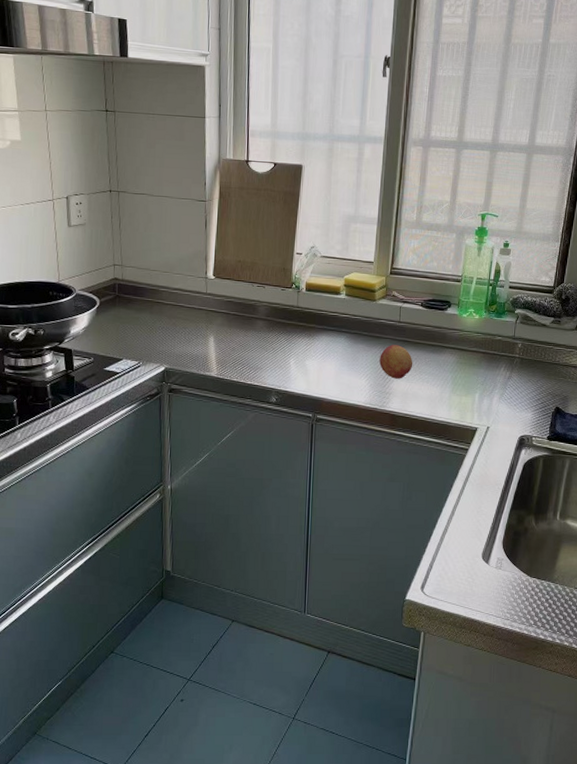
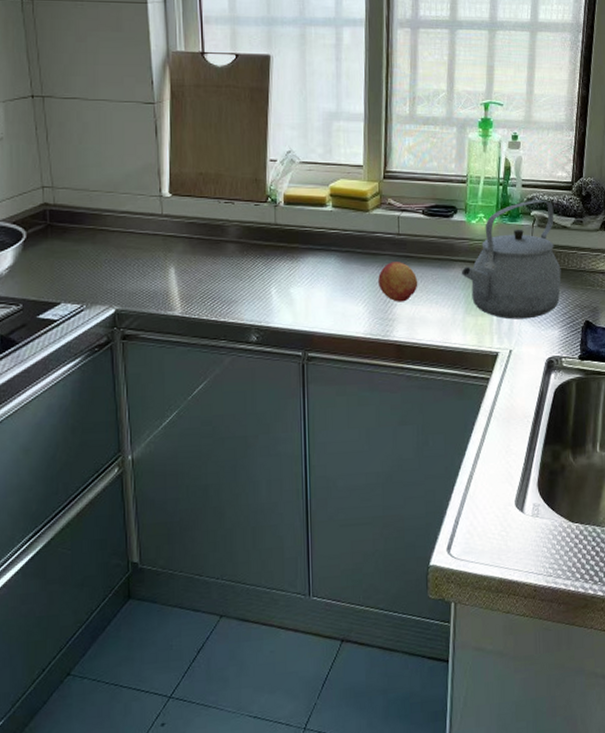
tea kettle: none [450,300,538,402] -> present [461,200,561,320]

